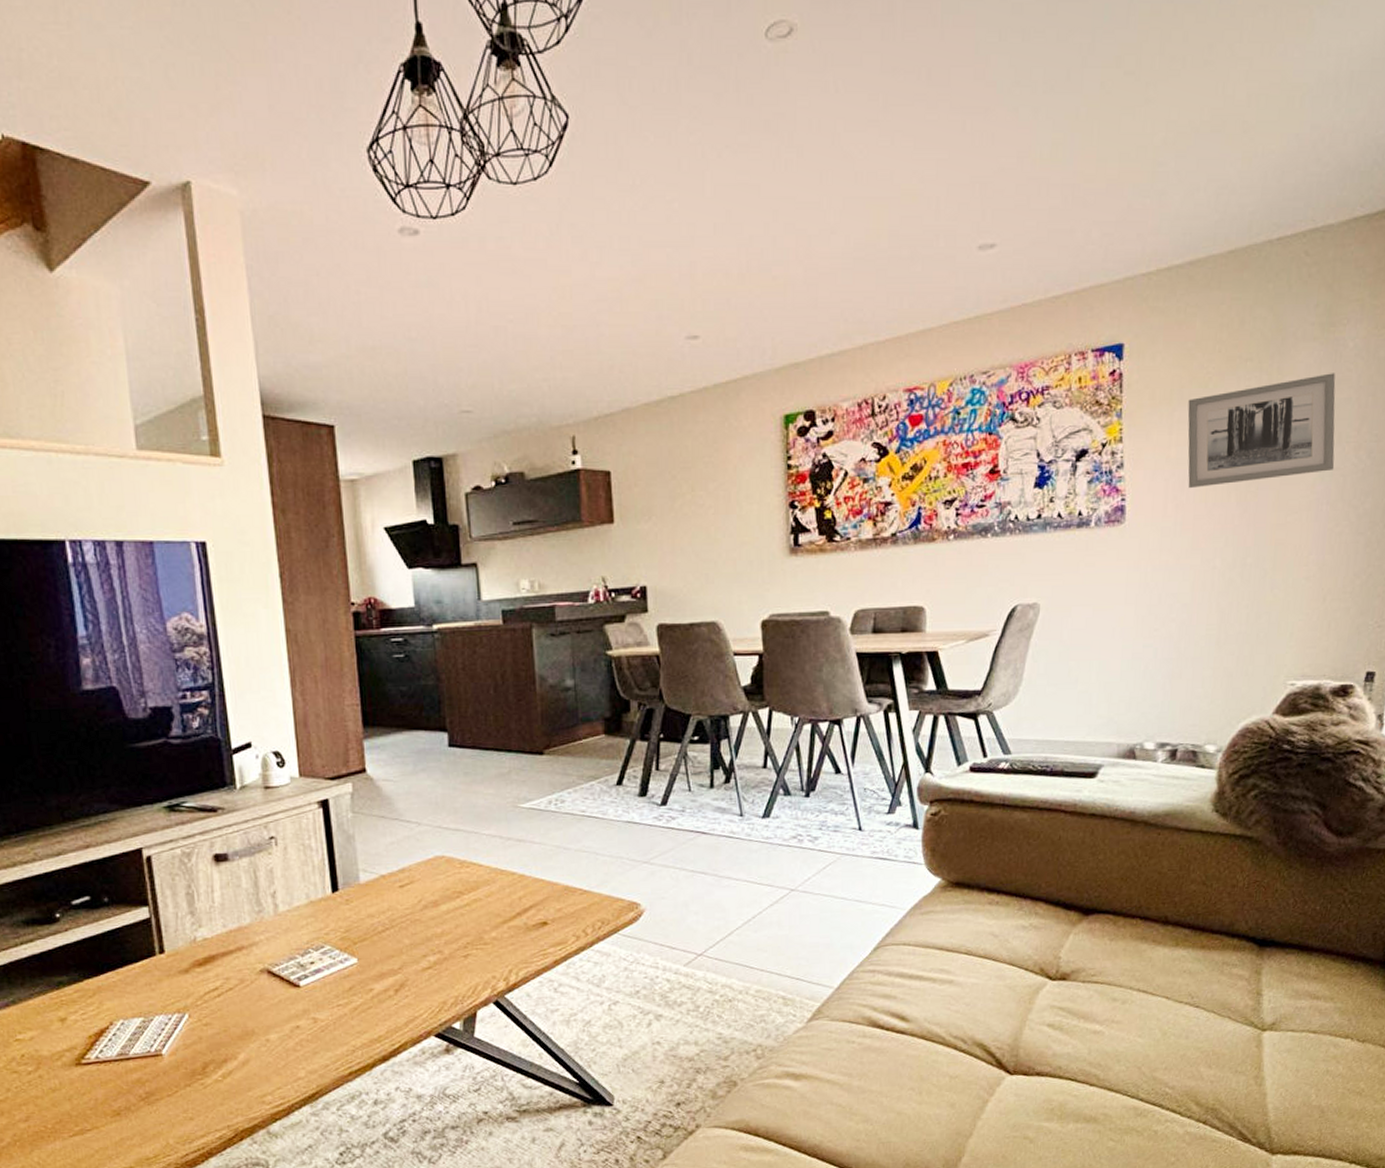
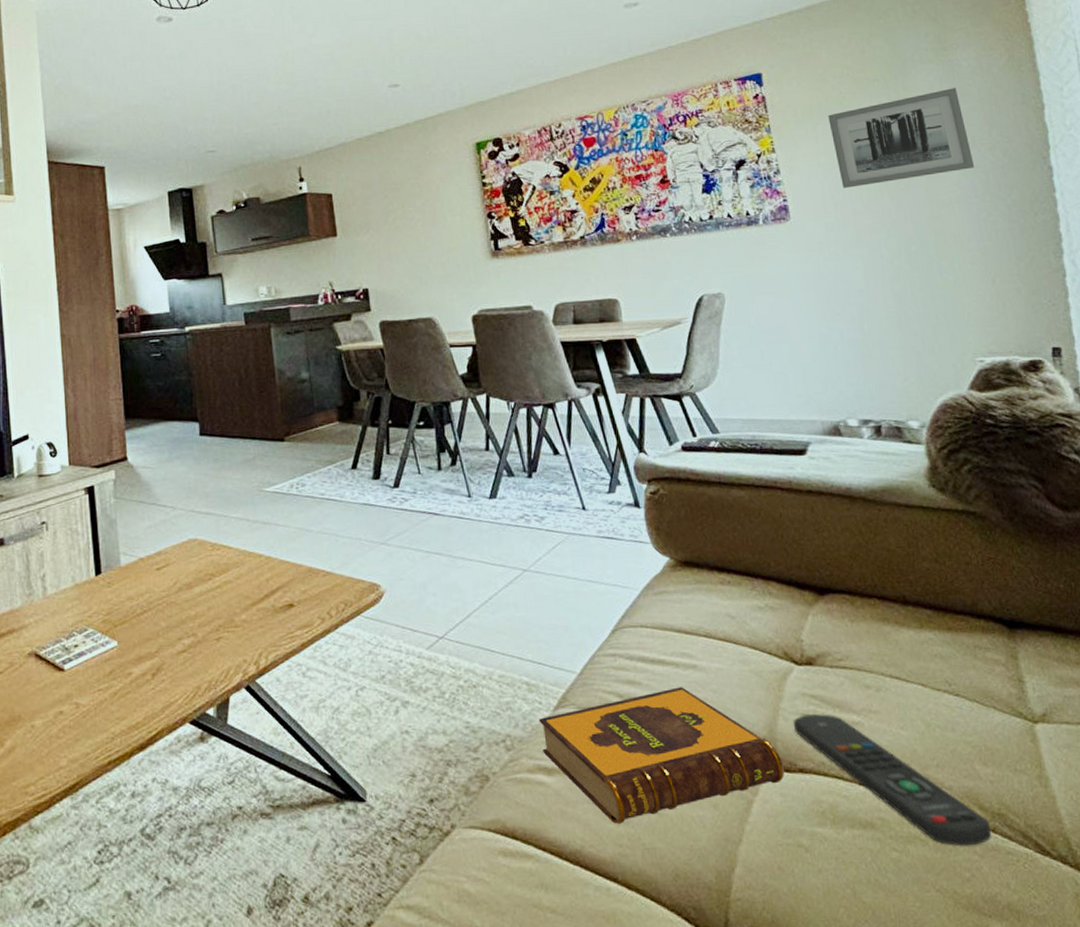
hardback book: none [791,1000,1022,1122] -> present [538,687,784,824]
remote control: none [1038,1024,1203,1136] -> present [794,714,992,846]

